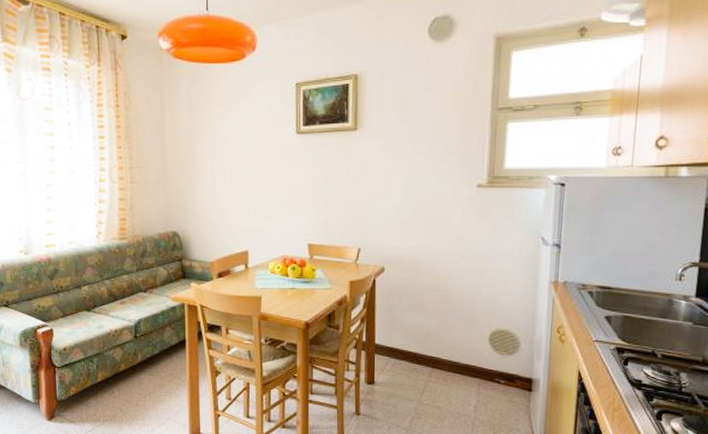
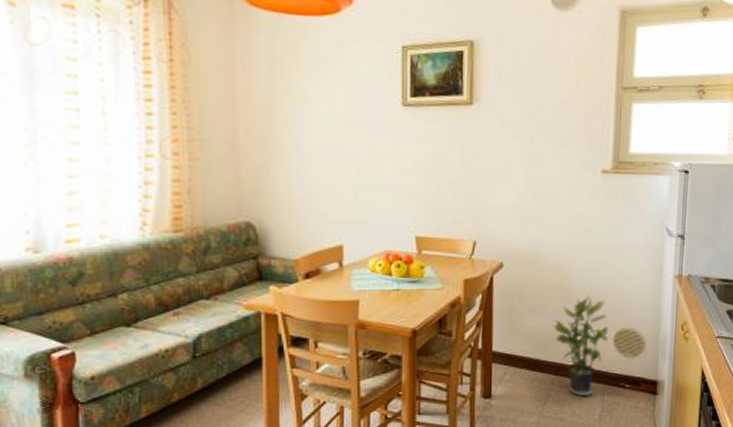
potted plant: none [430,297,484,389] -> present [553,295,609,397]

